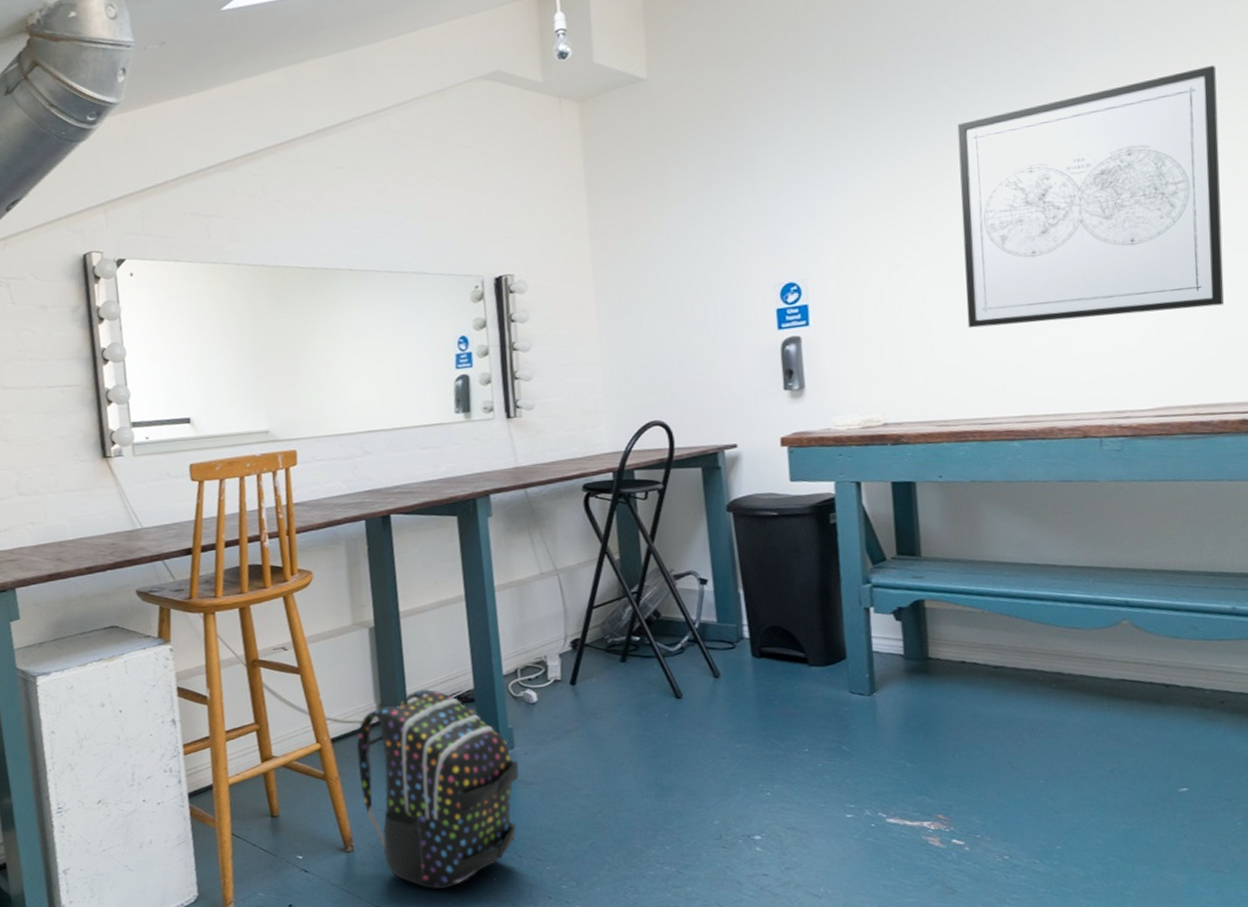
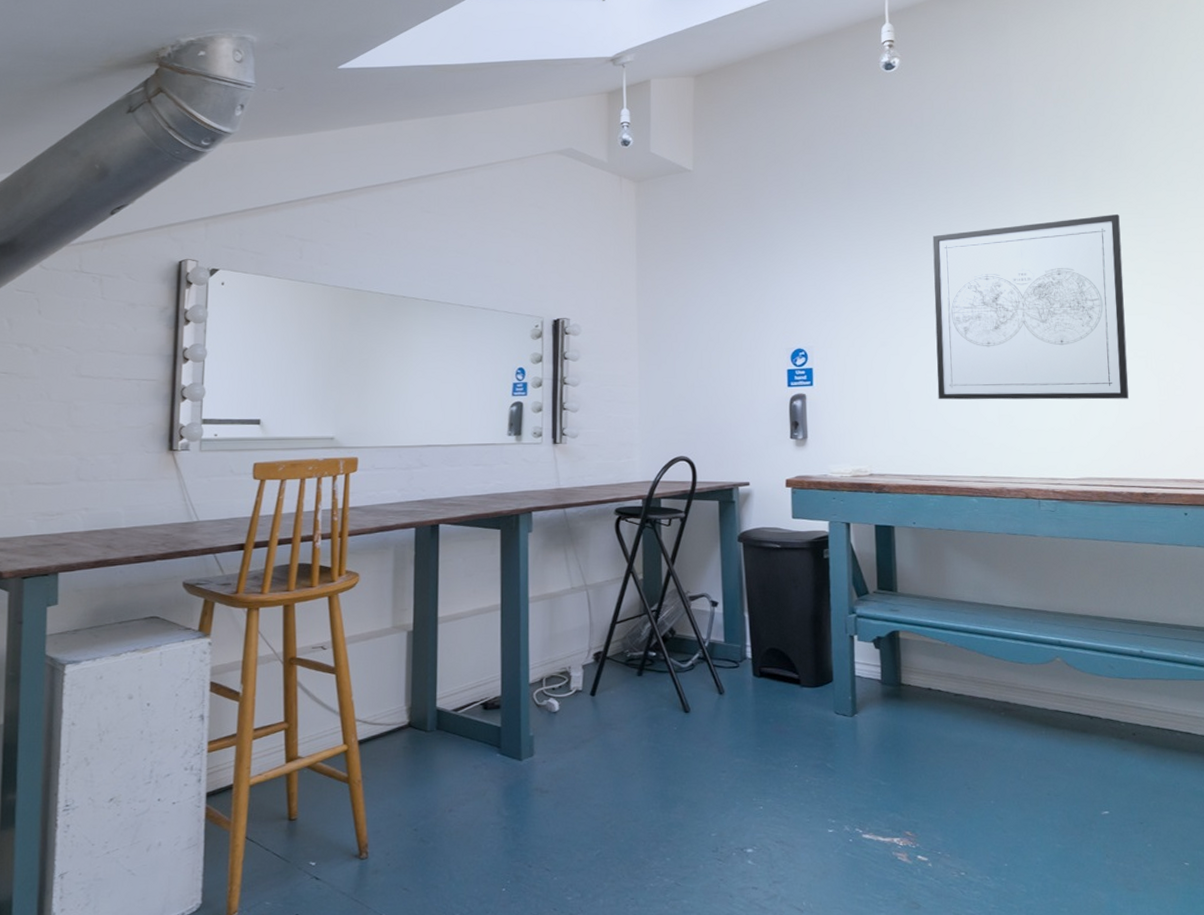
backpack: present [356,689,520,889] -> none [382,695,537,899]

